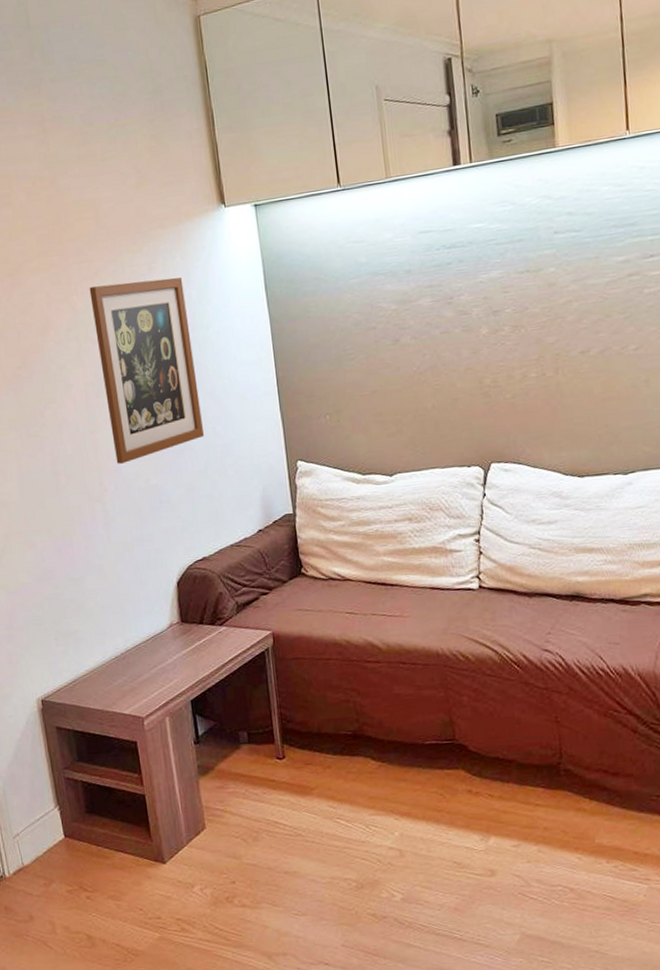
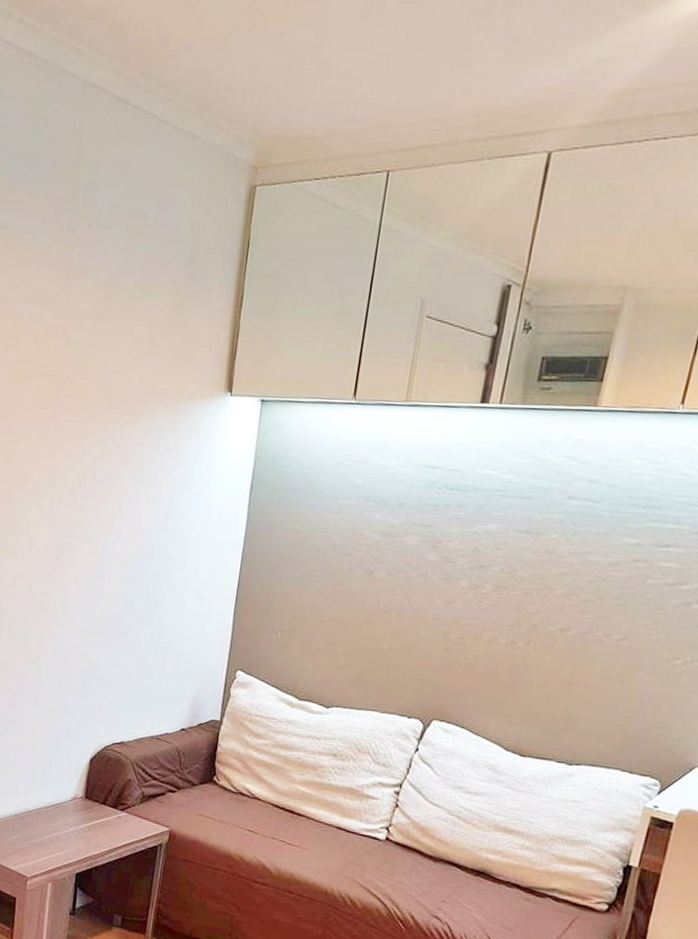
wall art: present [89,277,205,464] -> none [60,449,170,632]

